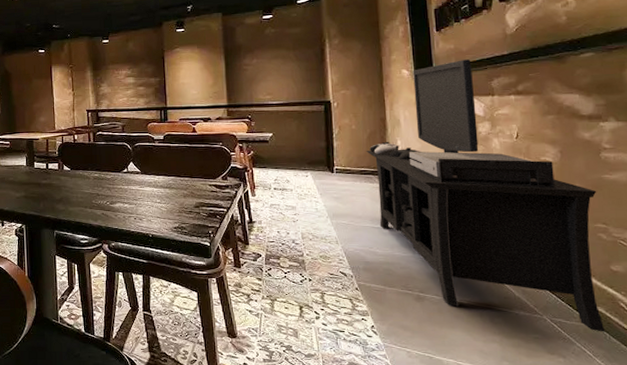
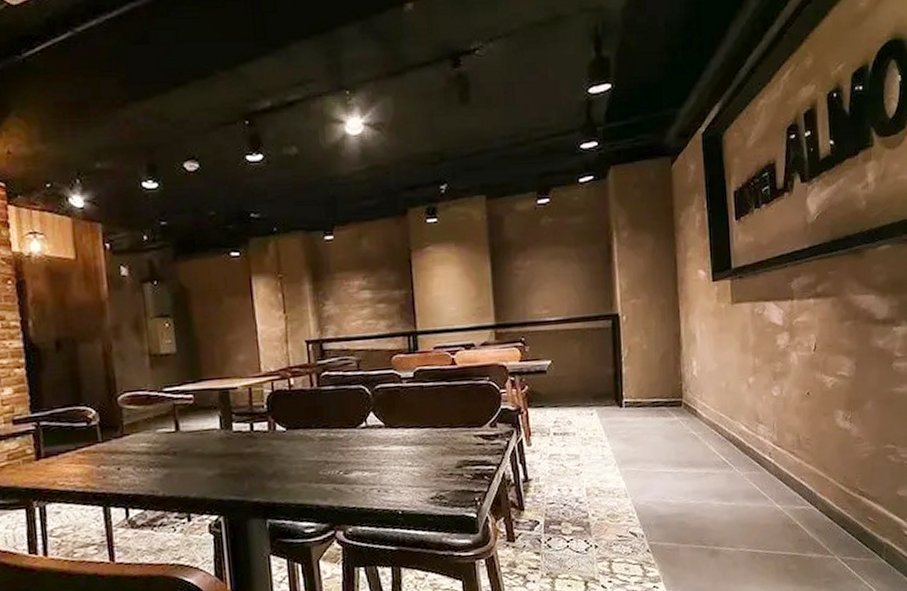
media console: present [366,59,606,332] -> none [659,255,890,566]

